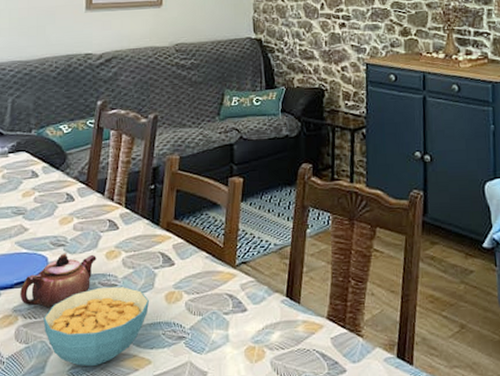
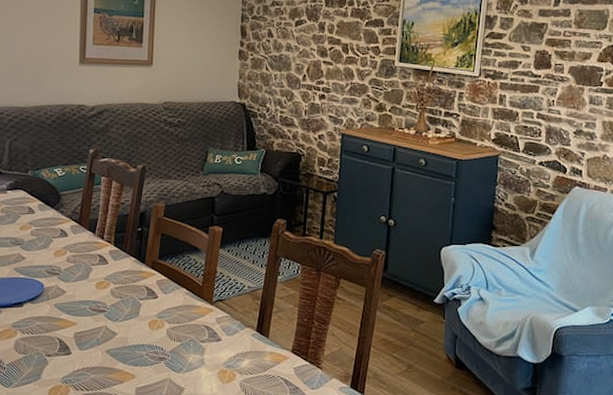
teapot: present [20,253,97,309] -> none [19,281,88,327]
cereal bowl: present [43,286,149,367] -> none [40,311,134,377]

